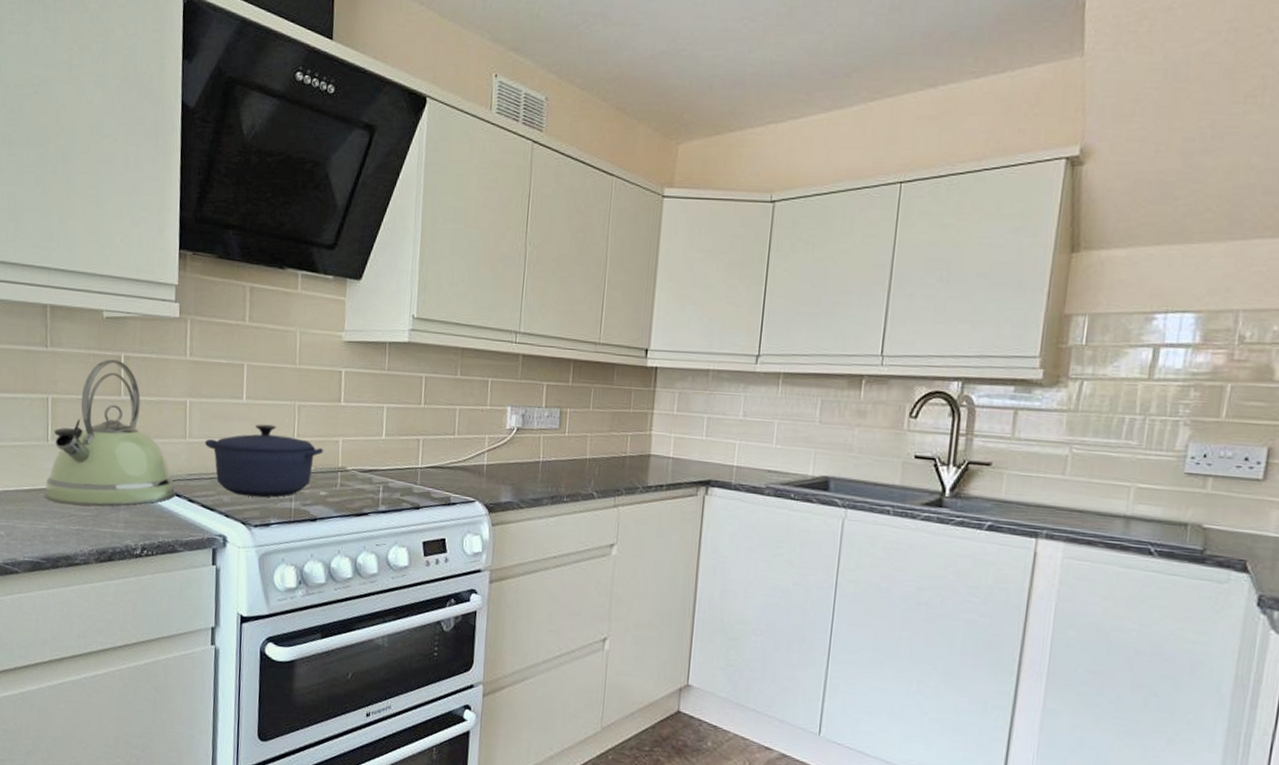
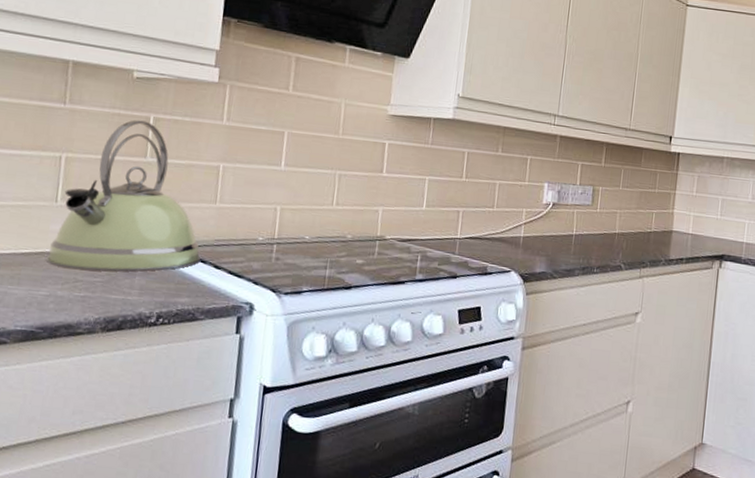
cooking pot: present [204,424,323,498] -> none [236,191,362,265]

